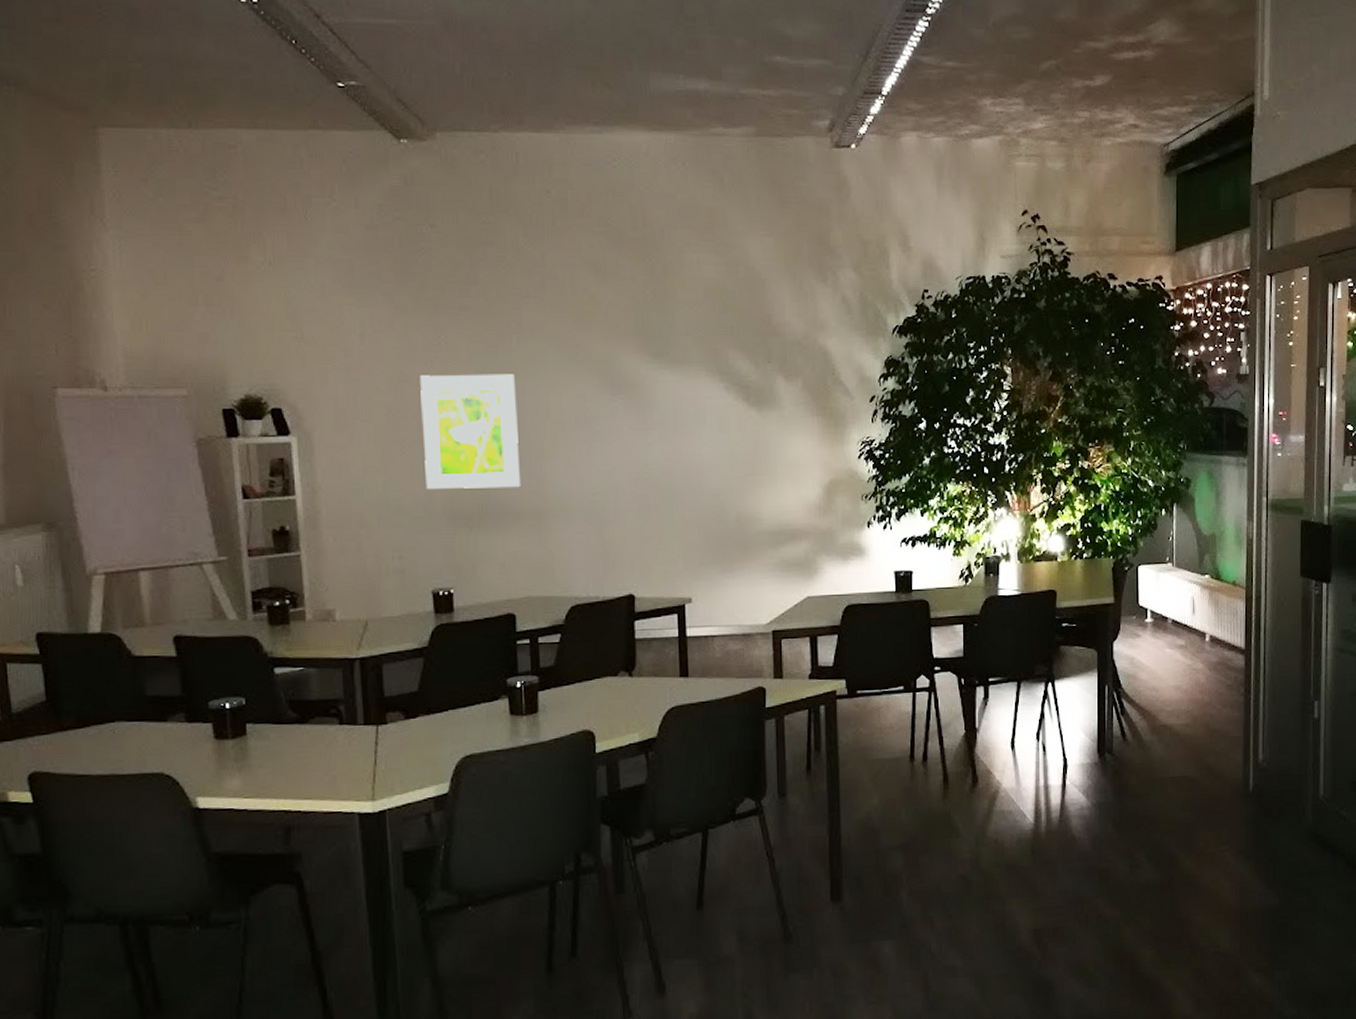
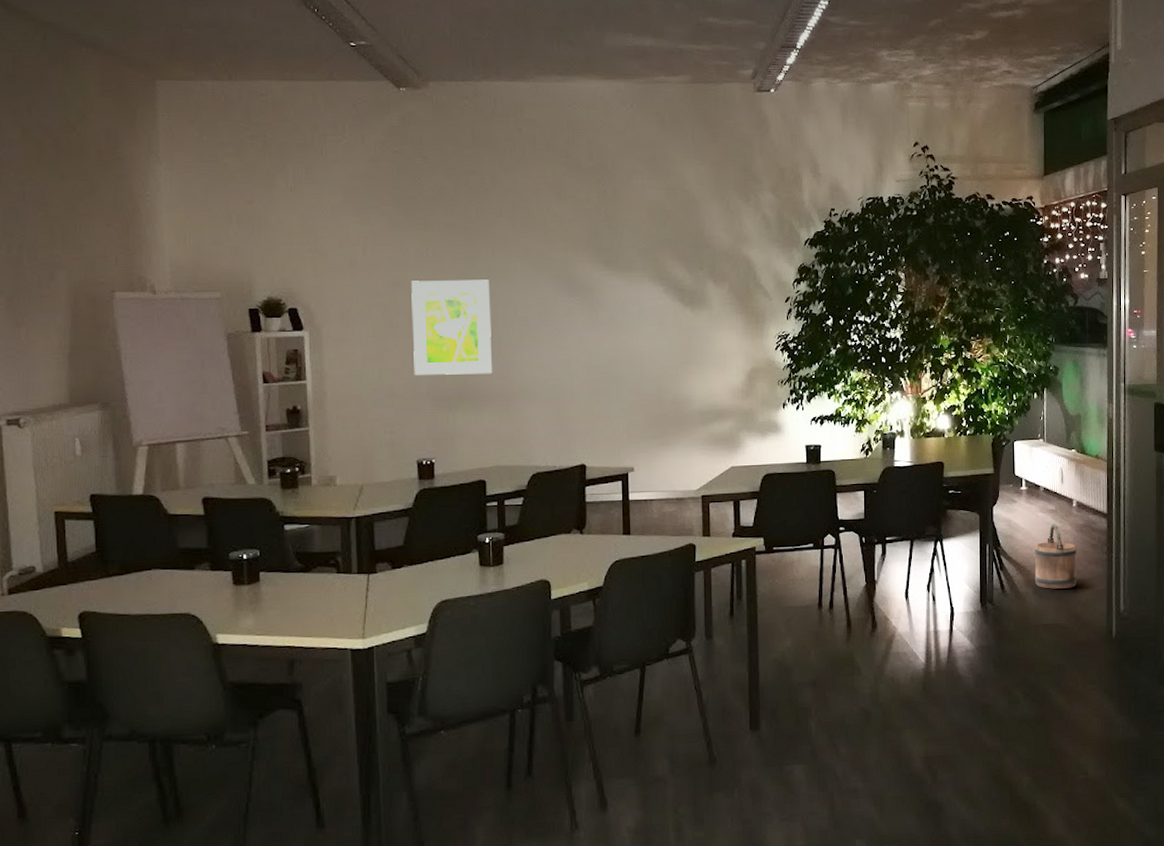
bucket: none [1160,661,1209,737] -> present [1034,523,1077,589]

